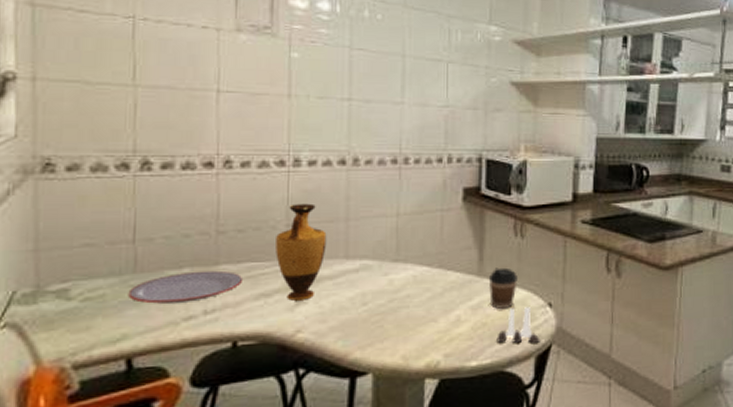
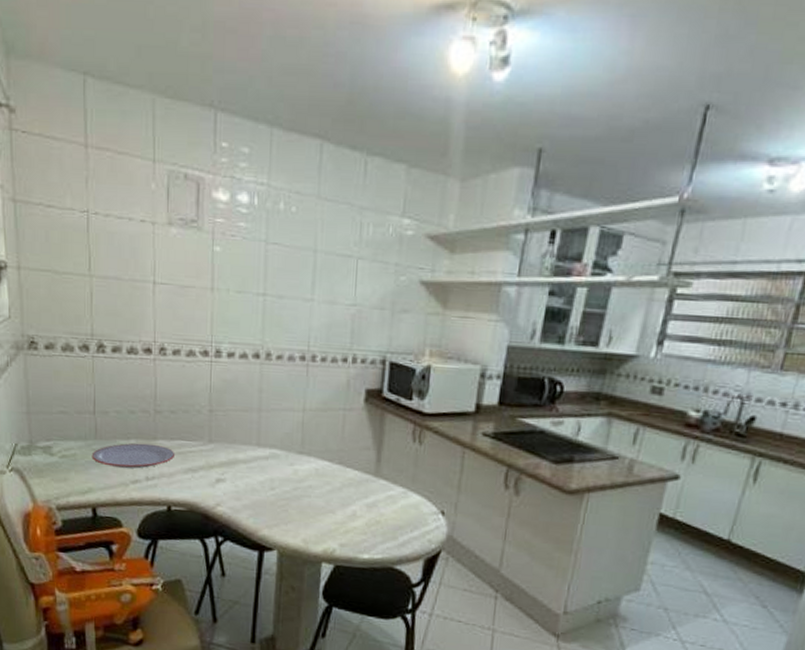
vase: present [276,203,327,301] -> none [200,391,242,479]
coffee cup: present [488,267,517,310] -> none [384,470,413,512]
salt and pepper shaker set: present [496,307,540,343] -> none [388,510,431,547]

